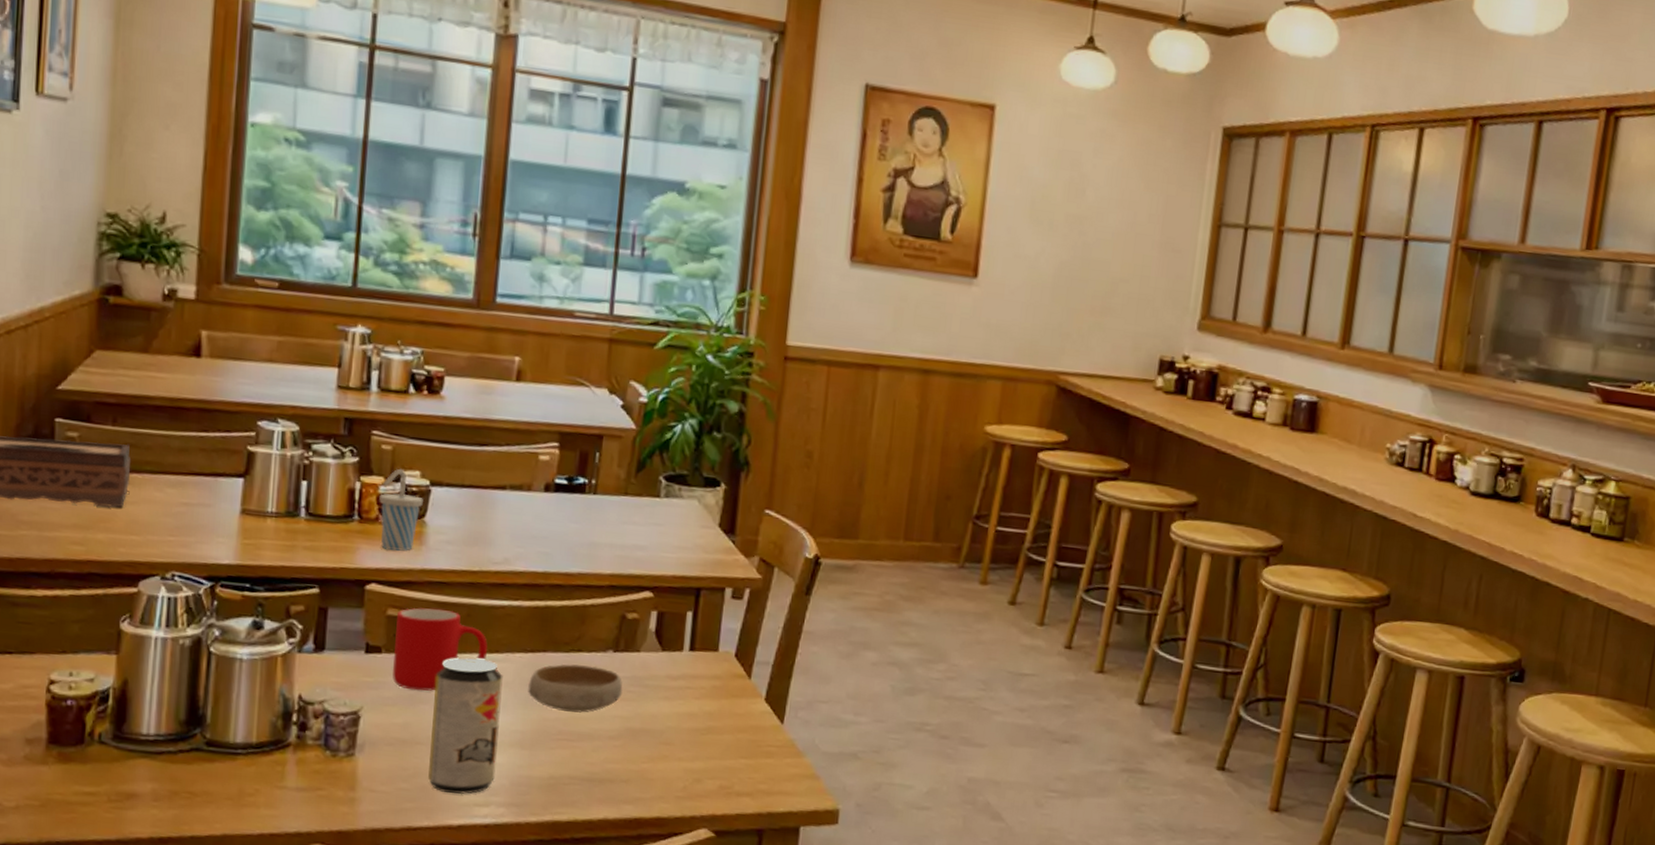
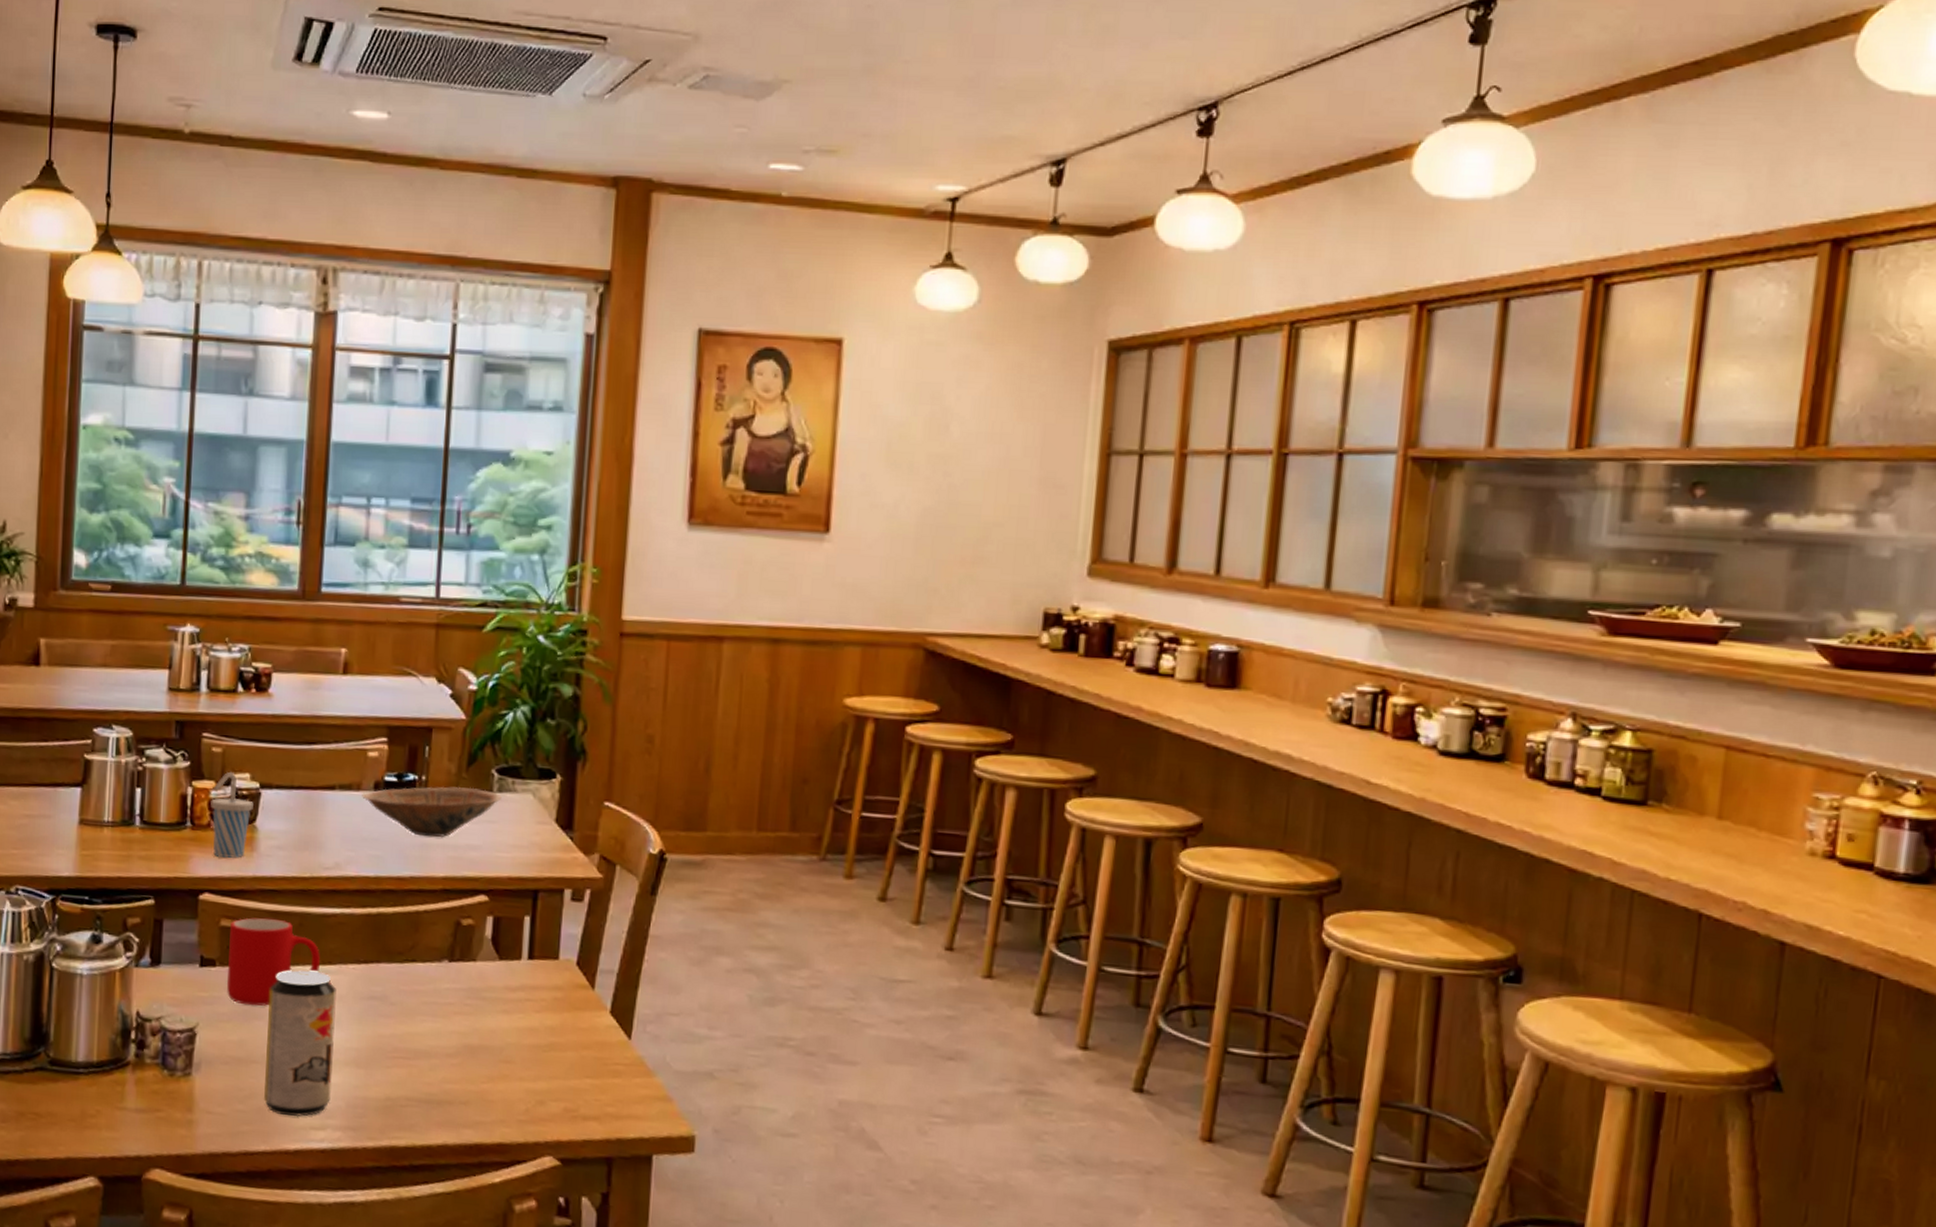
bowl: present [528,664,623,713] -> none [362,975,460,1029]
bowl: none [532,490,669,538] -> present [362,786,502,838]

